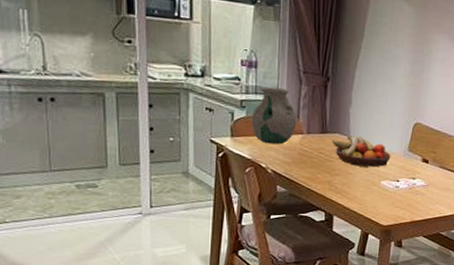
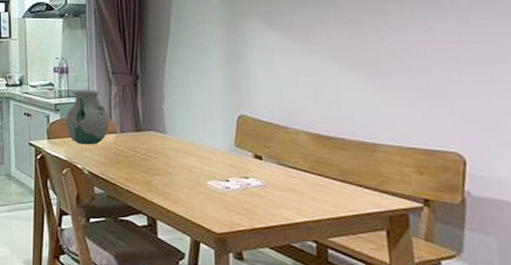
fruit bowl: present [332,135,391,167] -> none [147,132,215,166]

